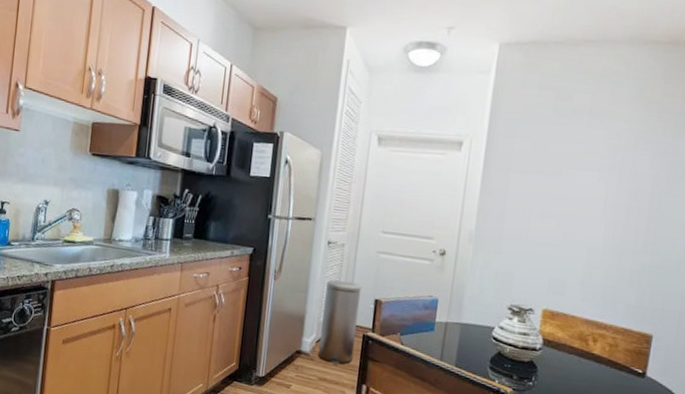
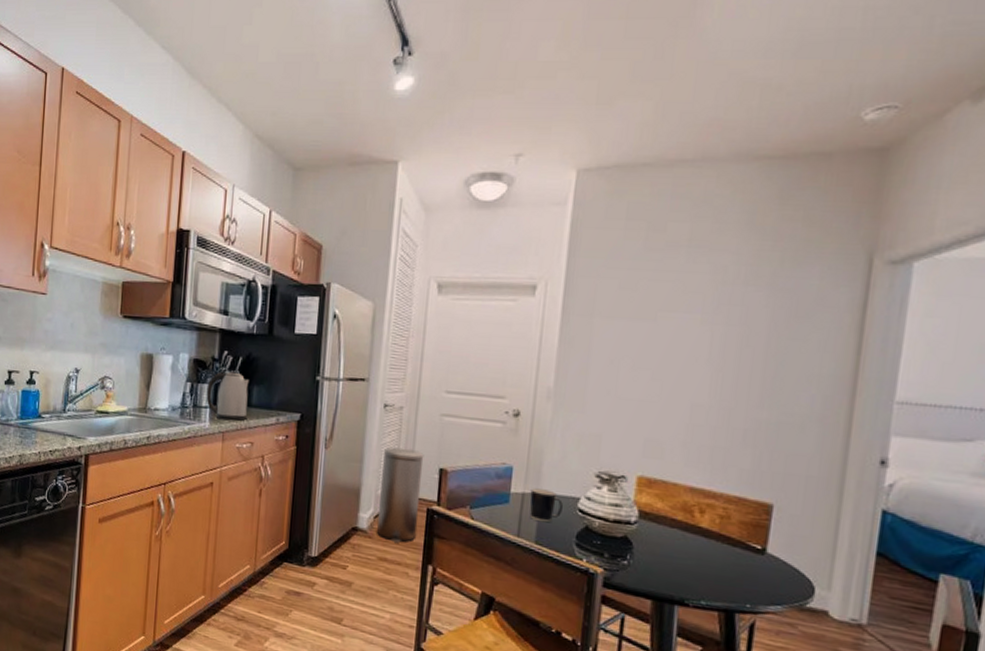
kettle: none [167,208,207,253] -> present [206,371,249,421]
mug: none [451,318,480,349] -> present [529,488,563,523]

